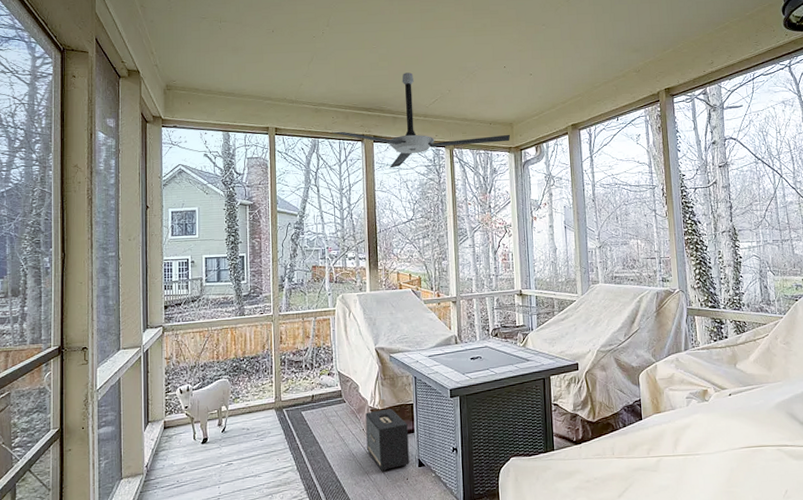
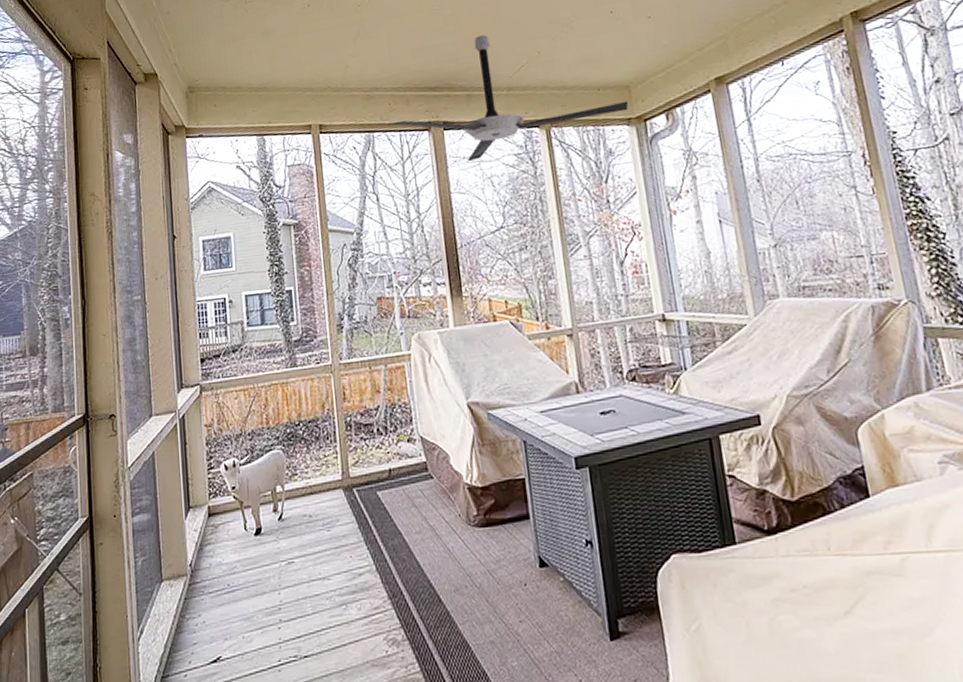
speaker: present [365,408,410,472] -> none [461,485,527,574]

